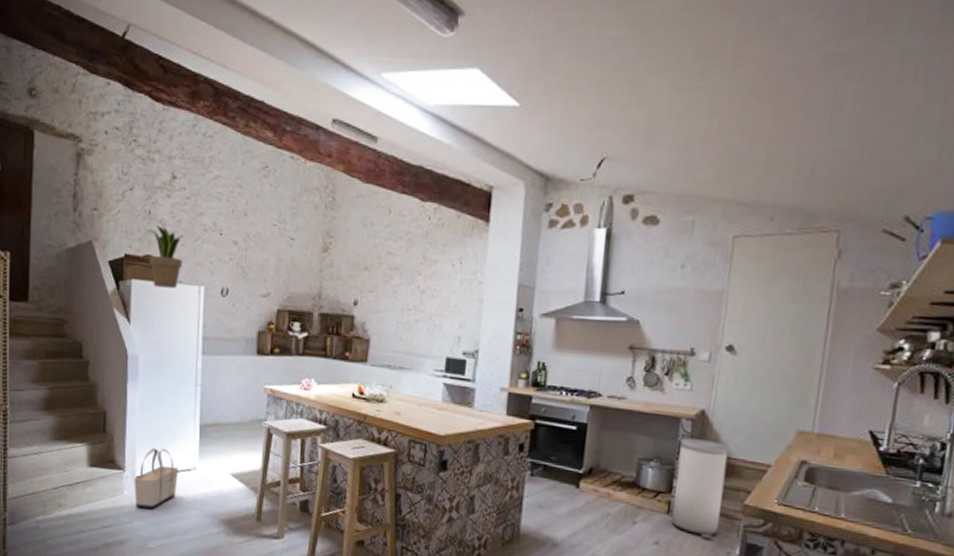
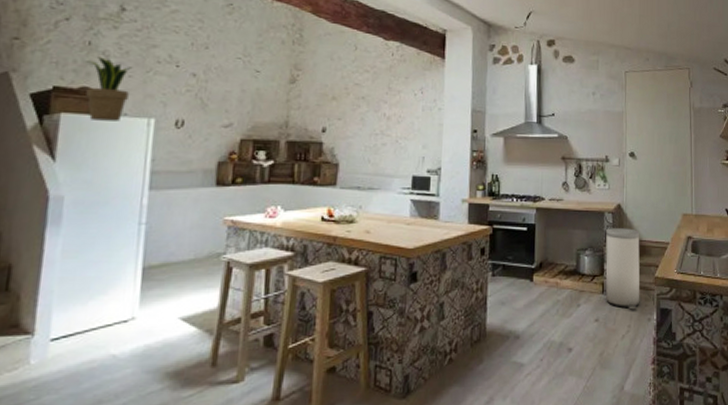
shopping bag: present [134,448,178,510] -> none [46,301,111,378]

